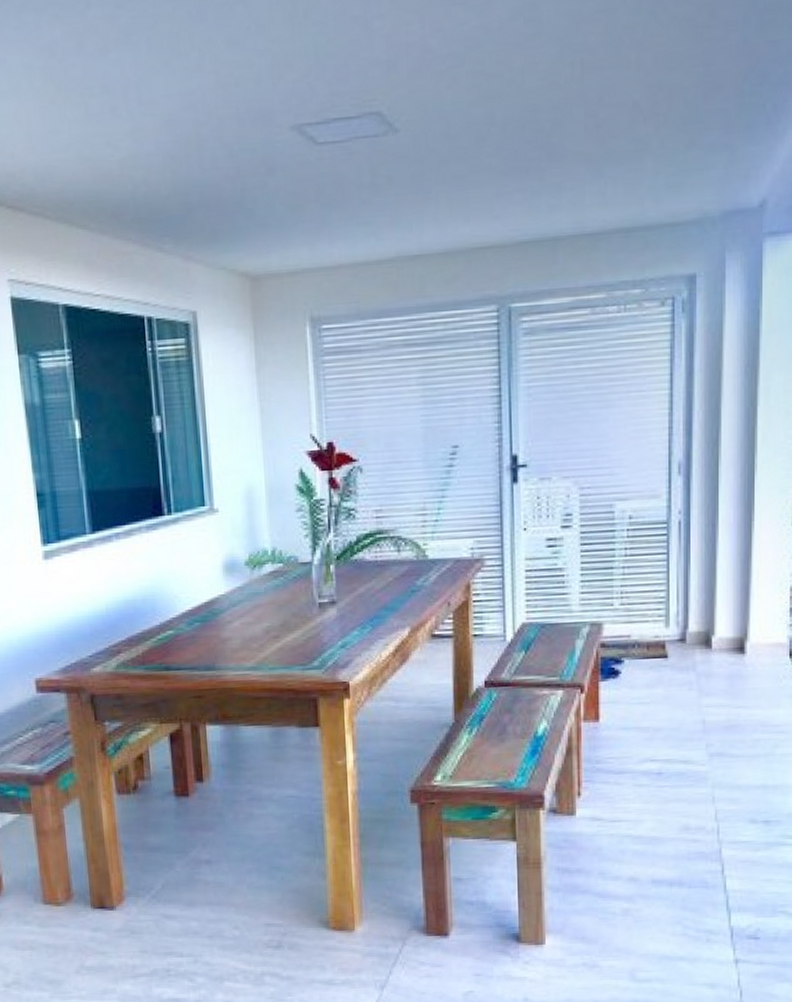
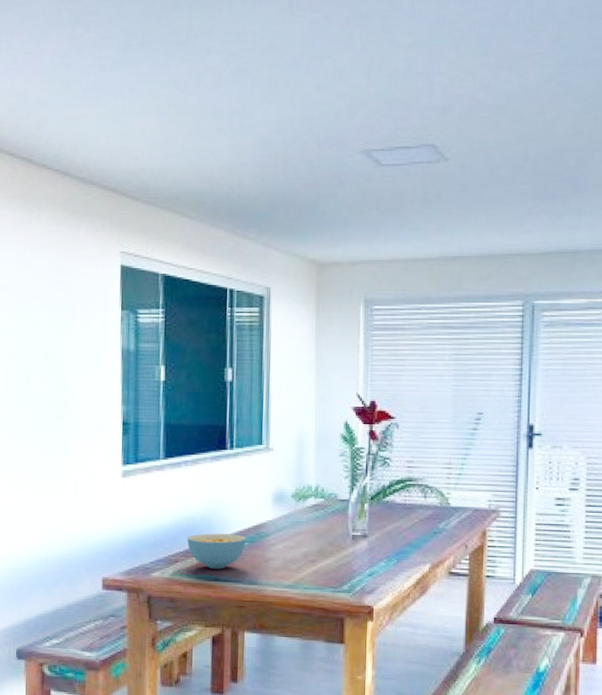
cereal bowl: none [129,614,198,657] -> present [187,533,246,569]

